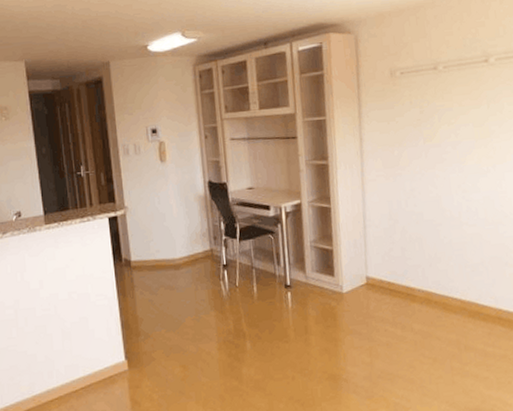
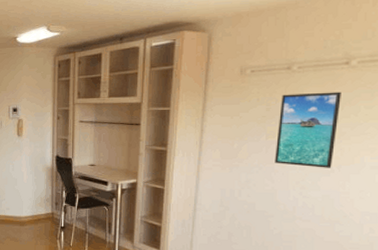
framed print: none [432,90,488,169] -> present [275,92,341,168]

